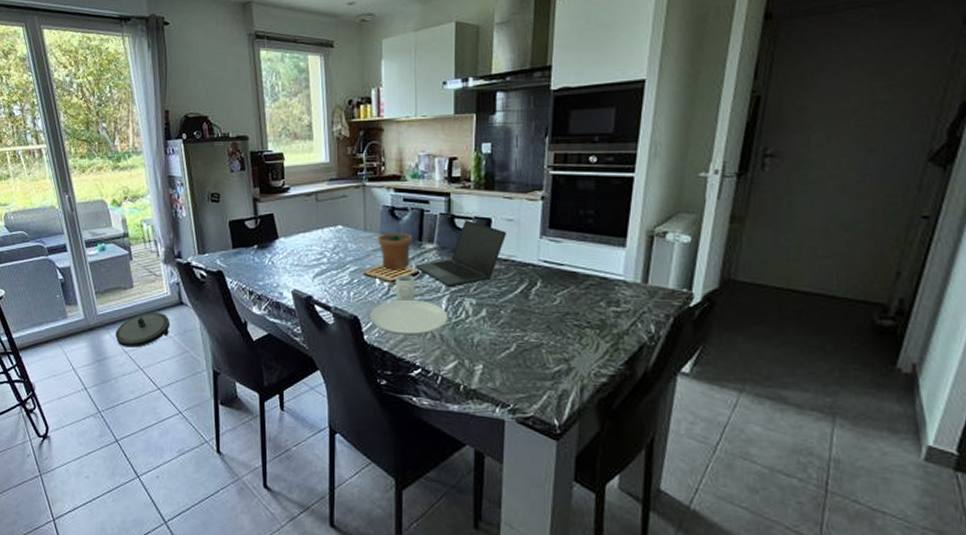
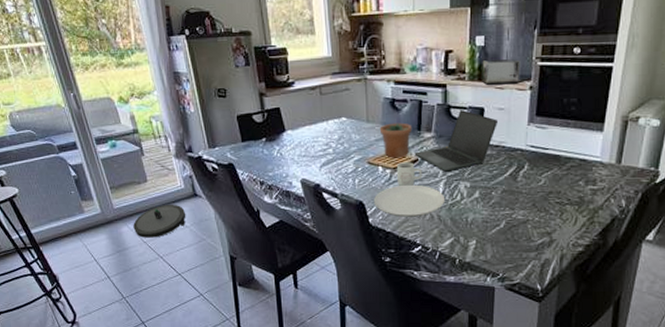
toaster: none [488,166,531,194] -> present [482,58,520,85]

